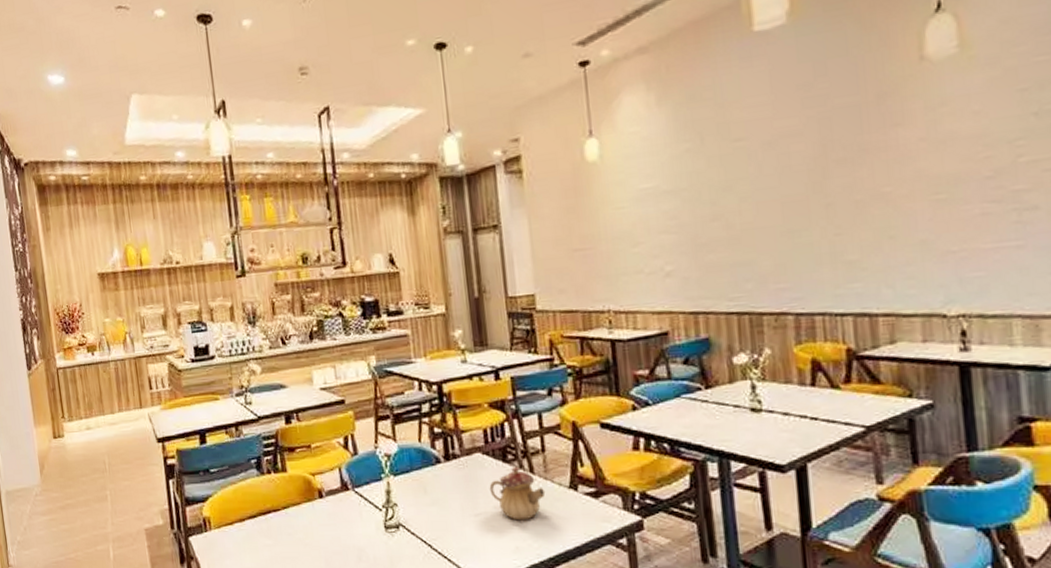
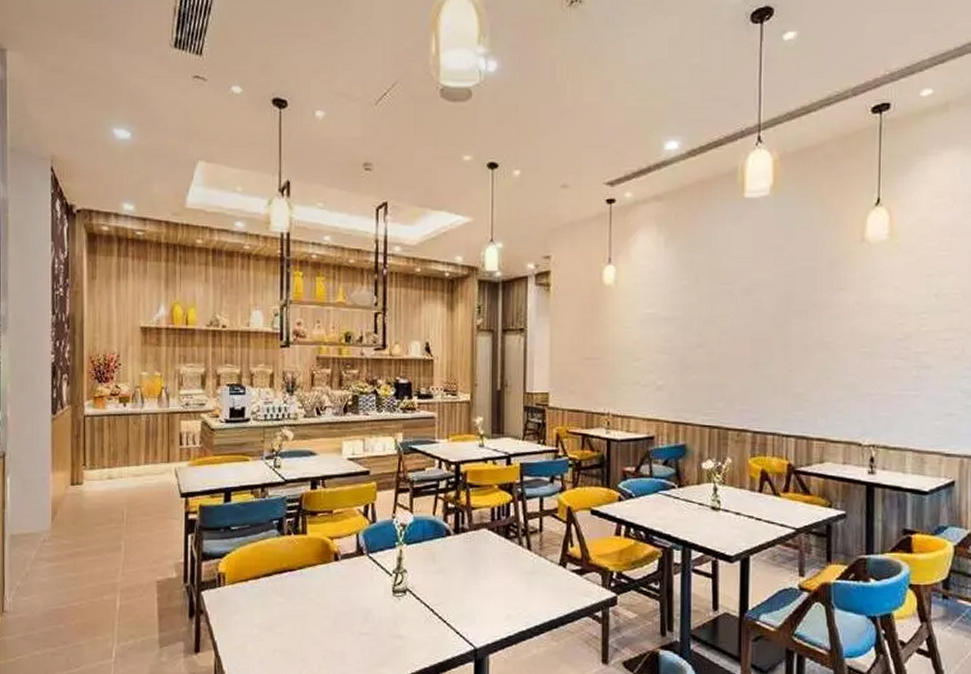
teapot: present [489,466,546,521] -> none [491,543,539,592]

